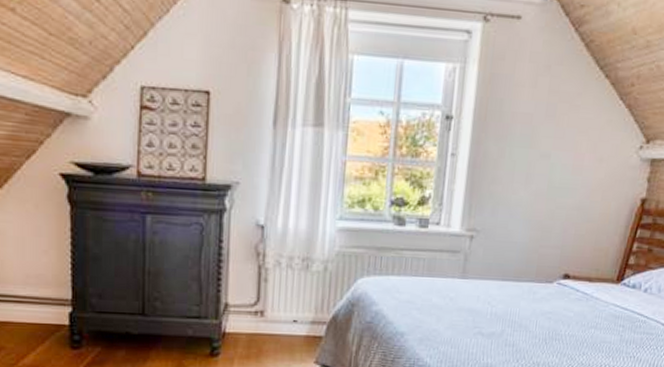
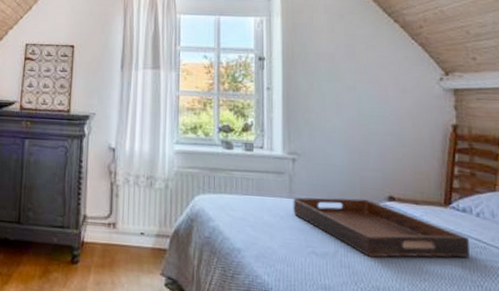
serving tray: none [464,277,632,335] -> present [293,197,470,258]

